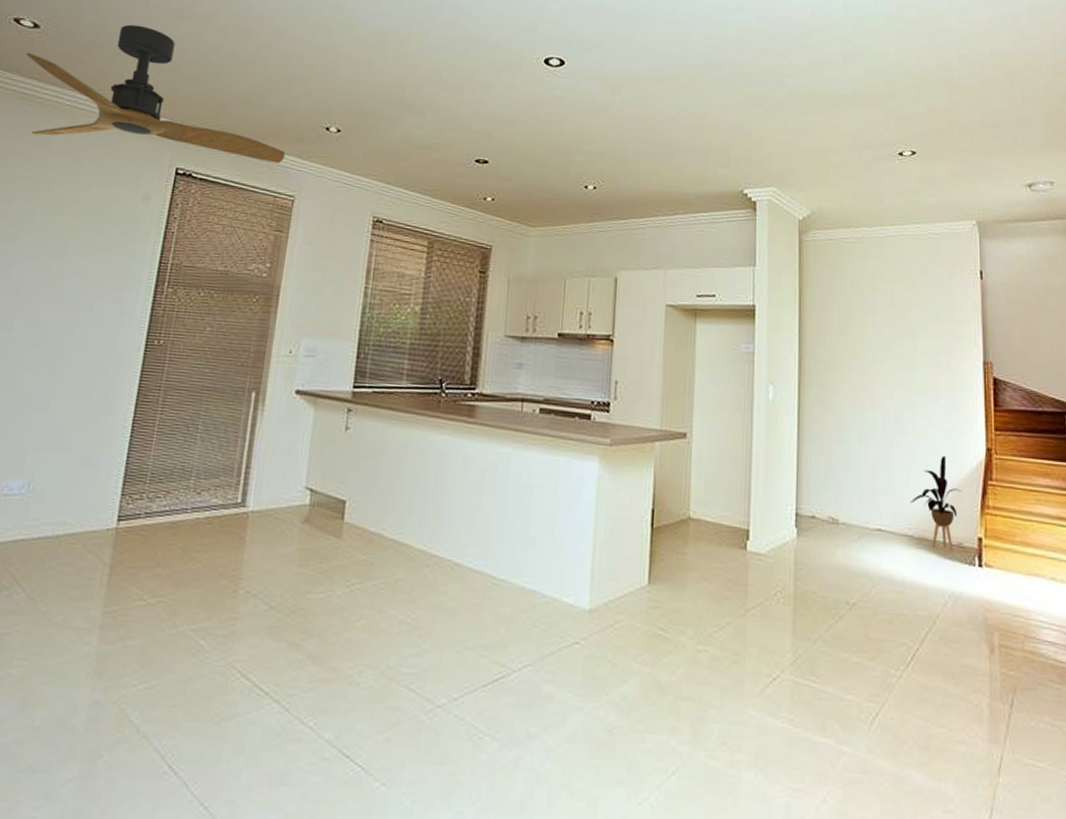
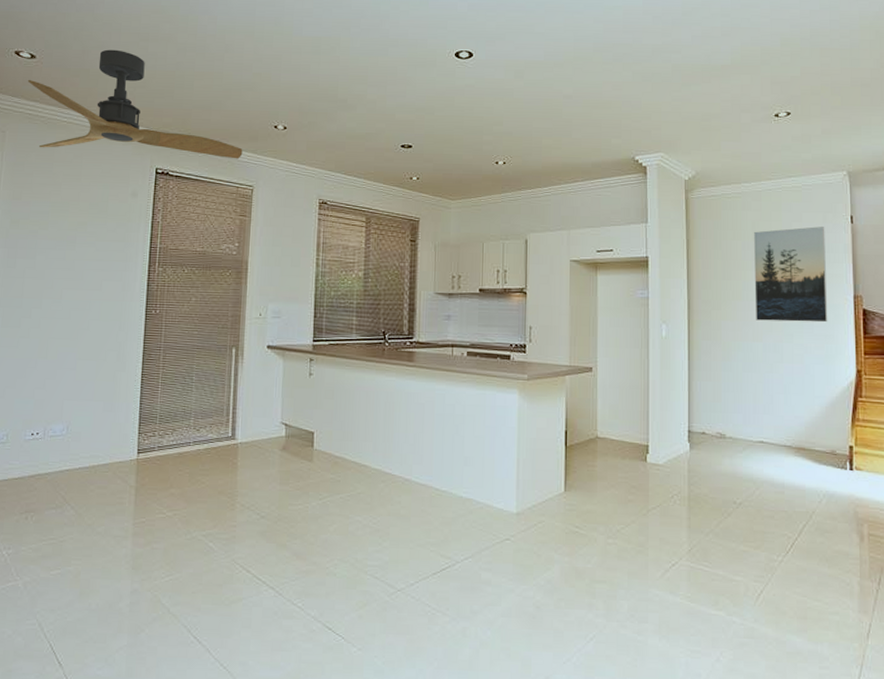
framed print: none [874,280,955,391] -> present [754,226,828,323]
house plant: present [909,455,962,551] -> none [788,378,834,458]

